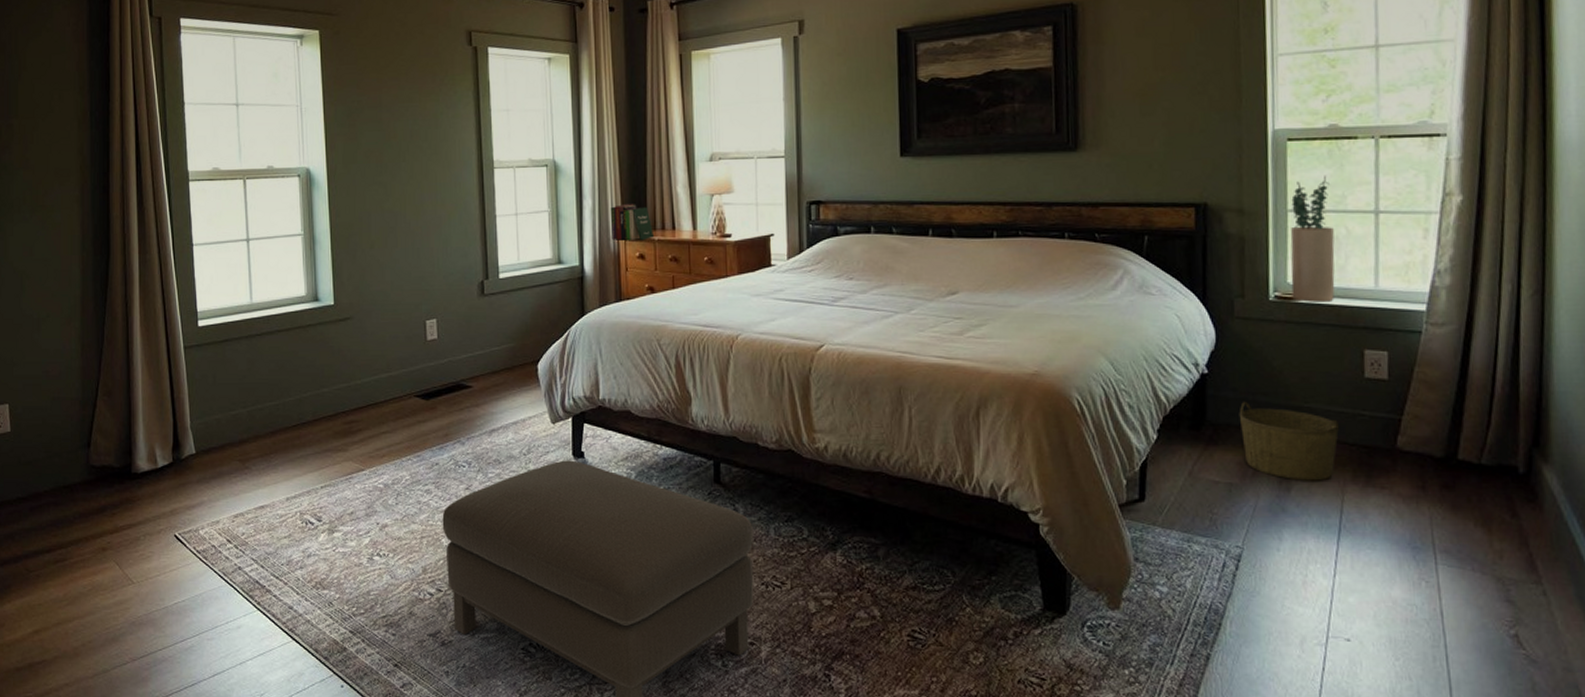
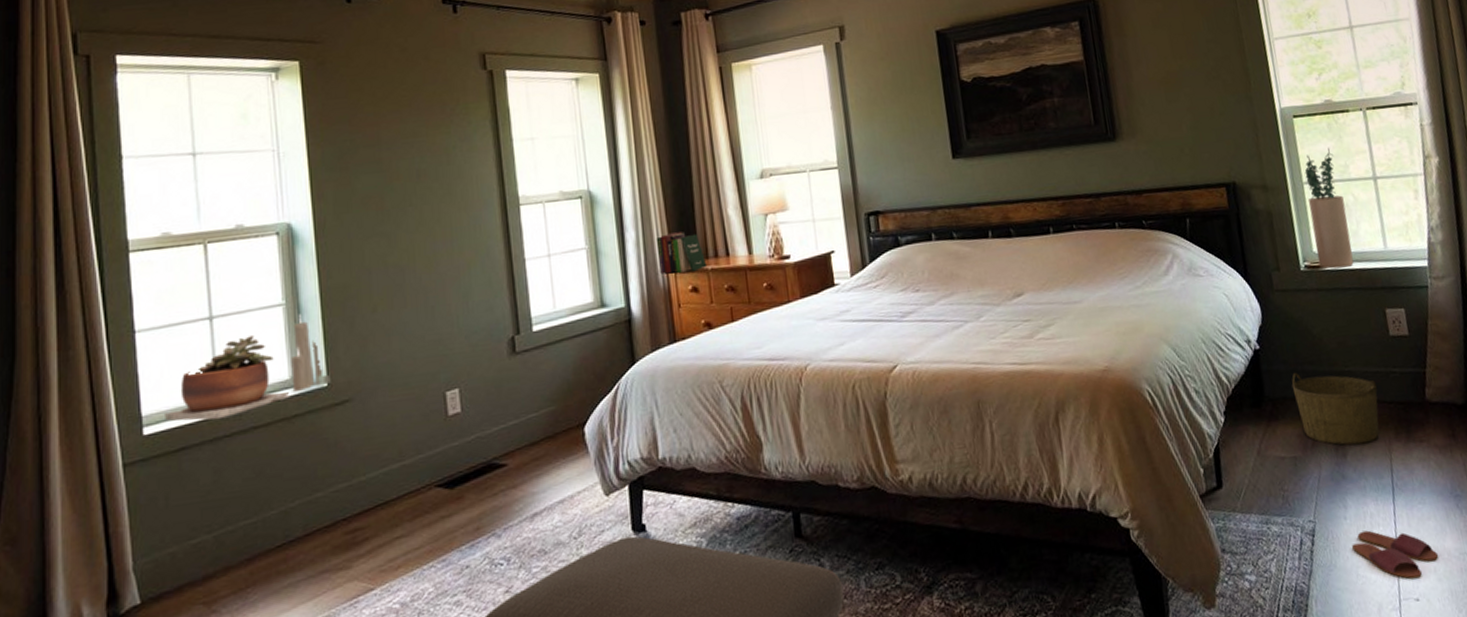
succulent plant: none [214,257,306,321] -> present [165,335,291,422]
candle: none [307,243,336,307] -> present [291,313,331,393]
slippers: none [1281,565,1380,620] -> present [1352,530,1438,579]

